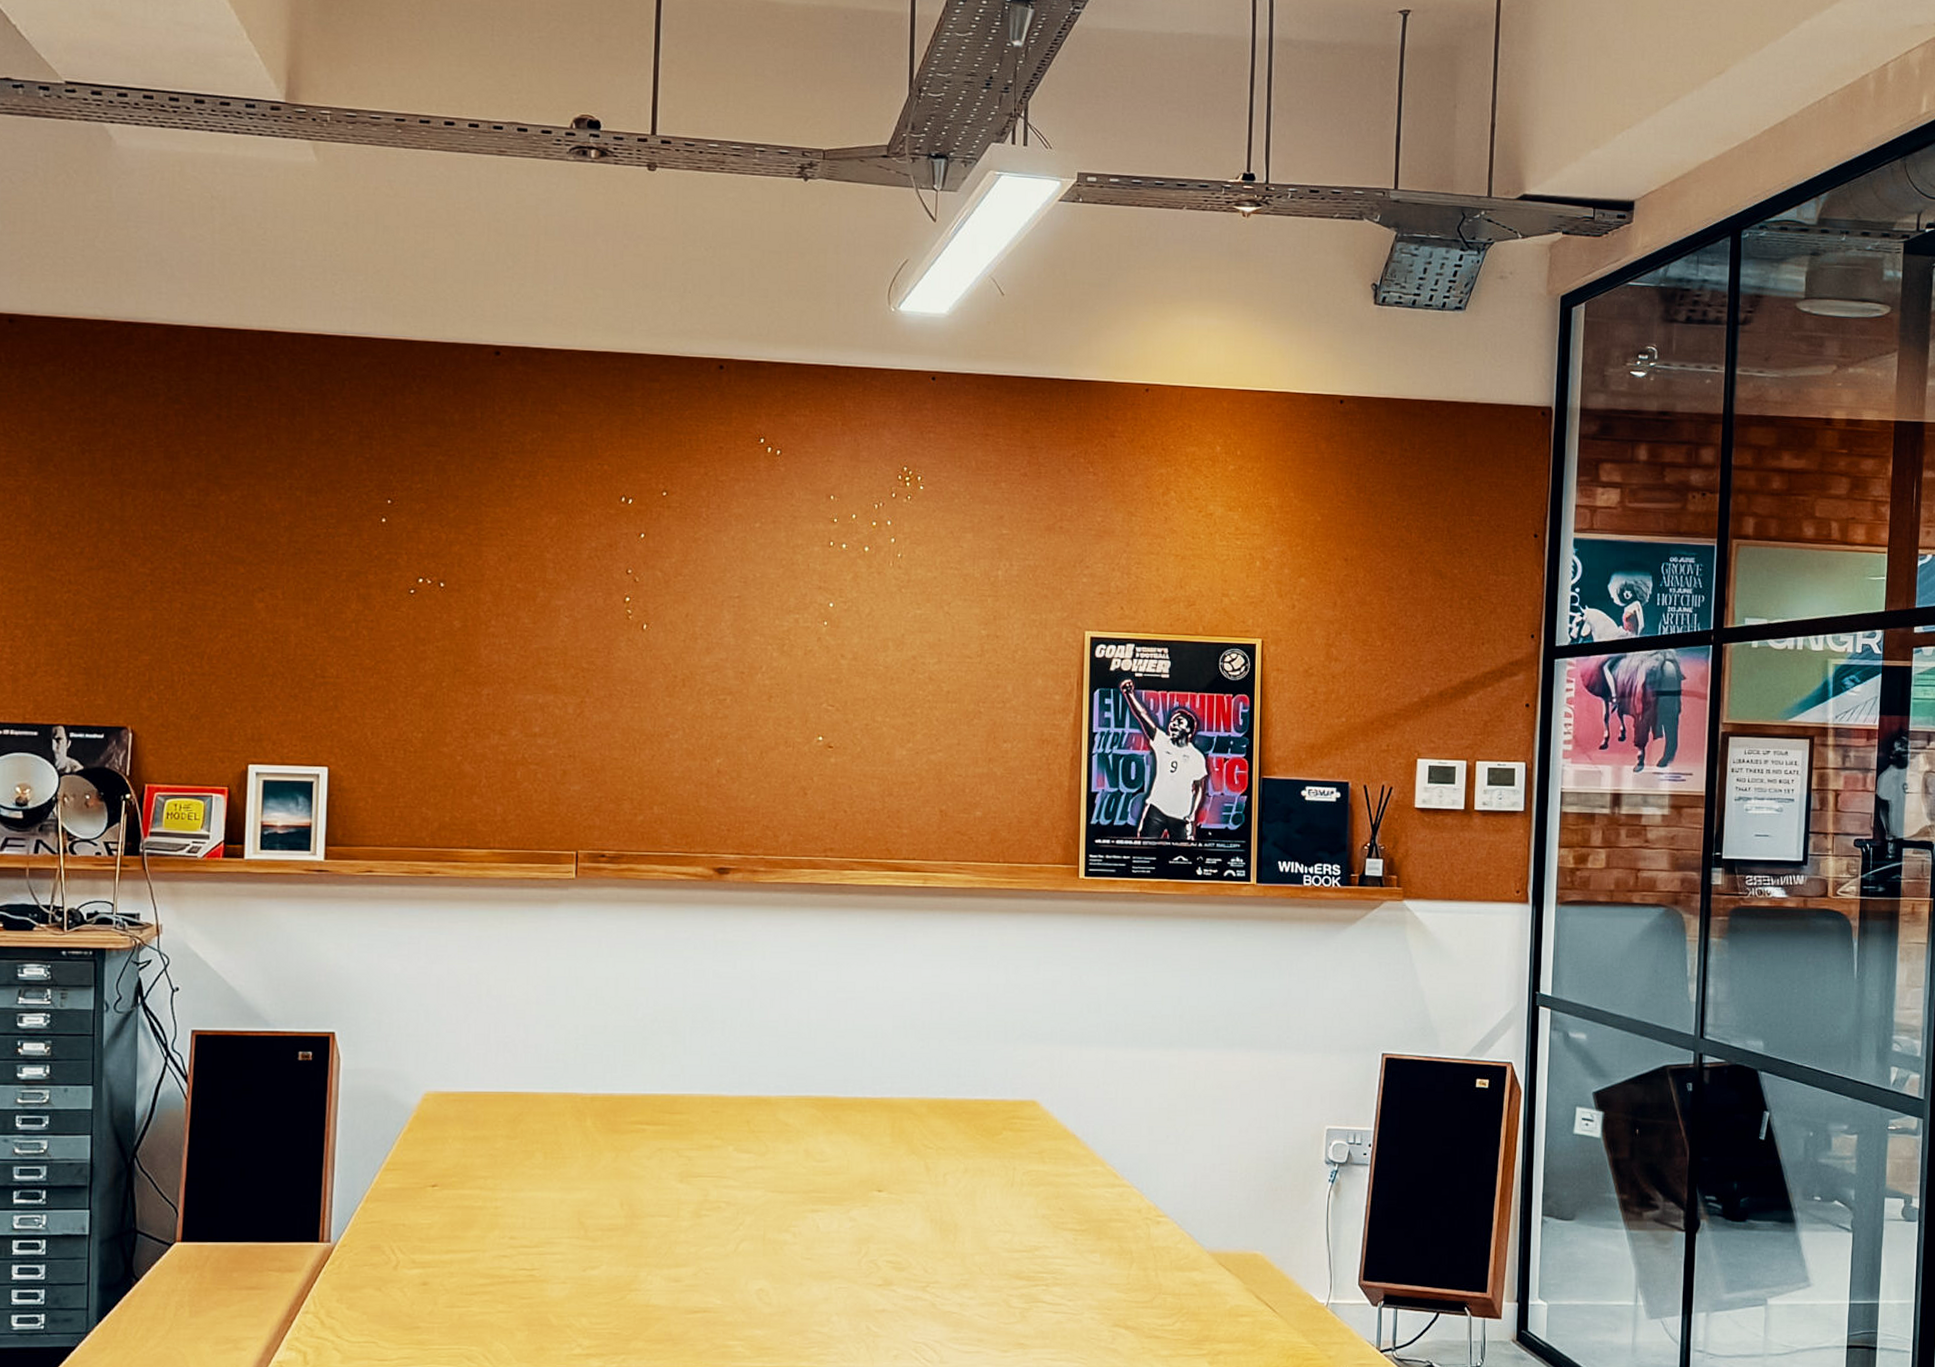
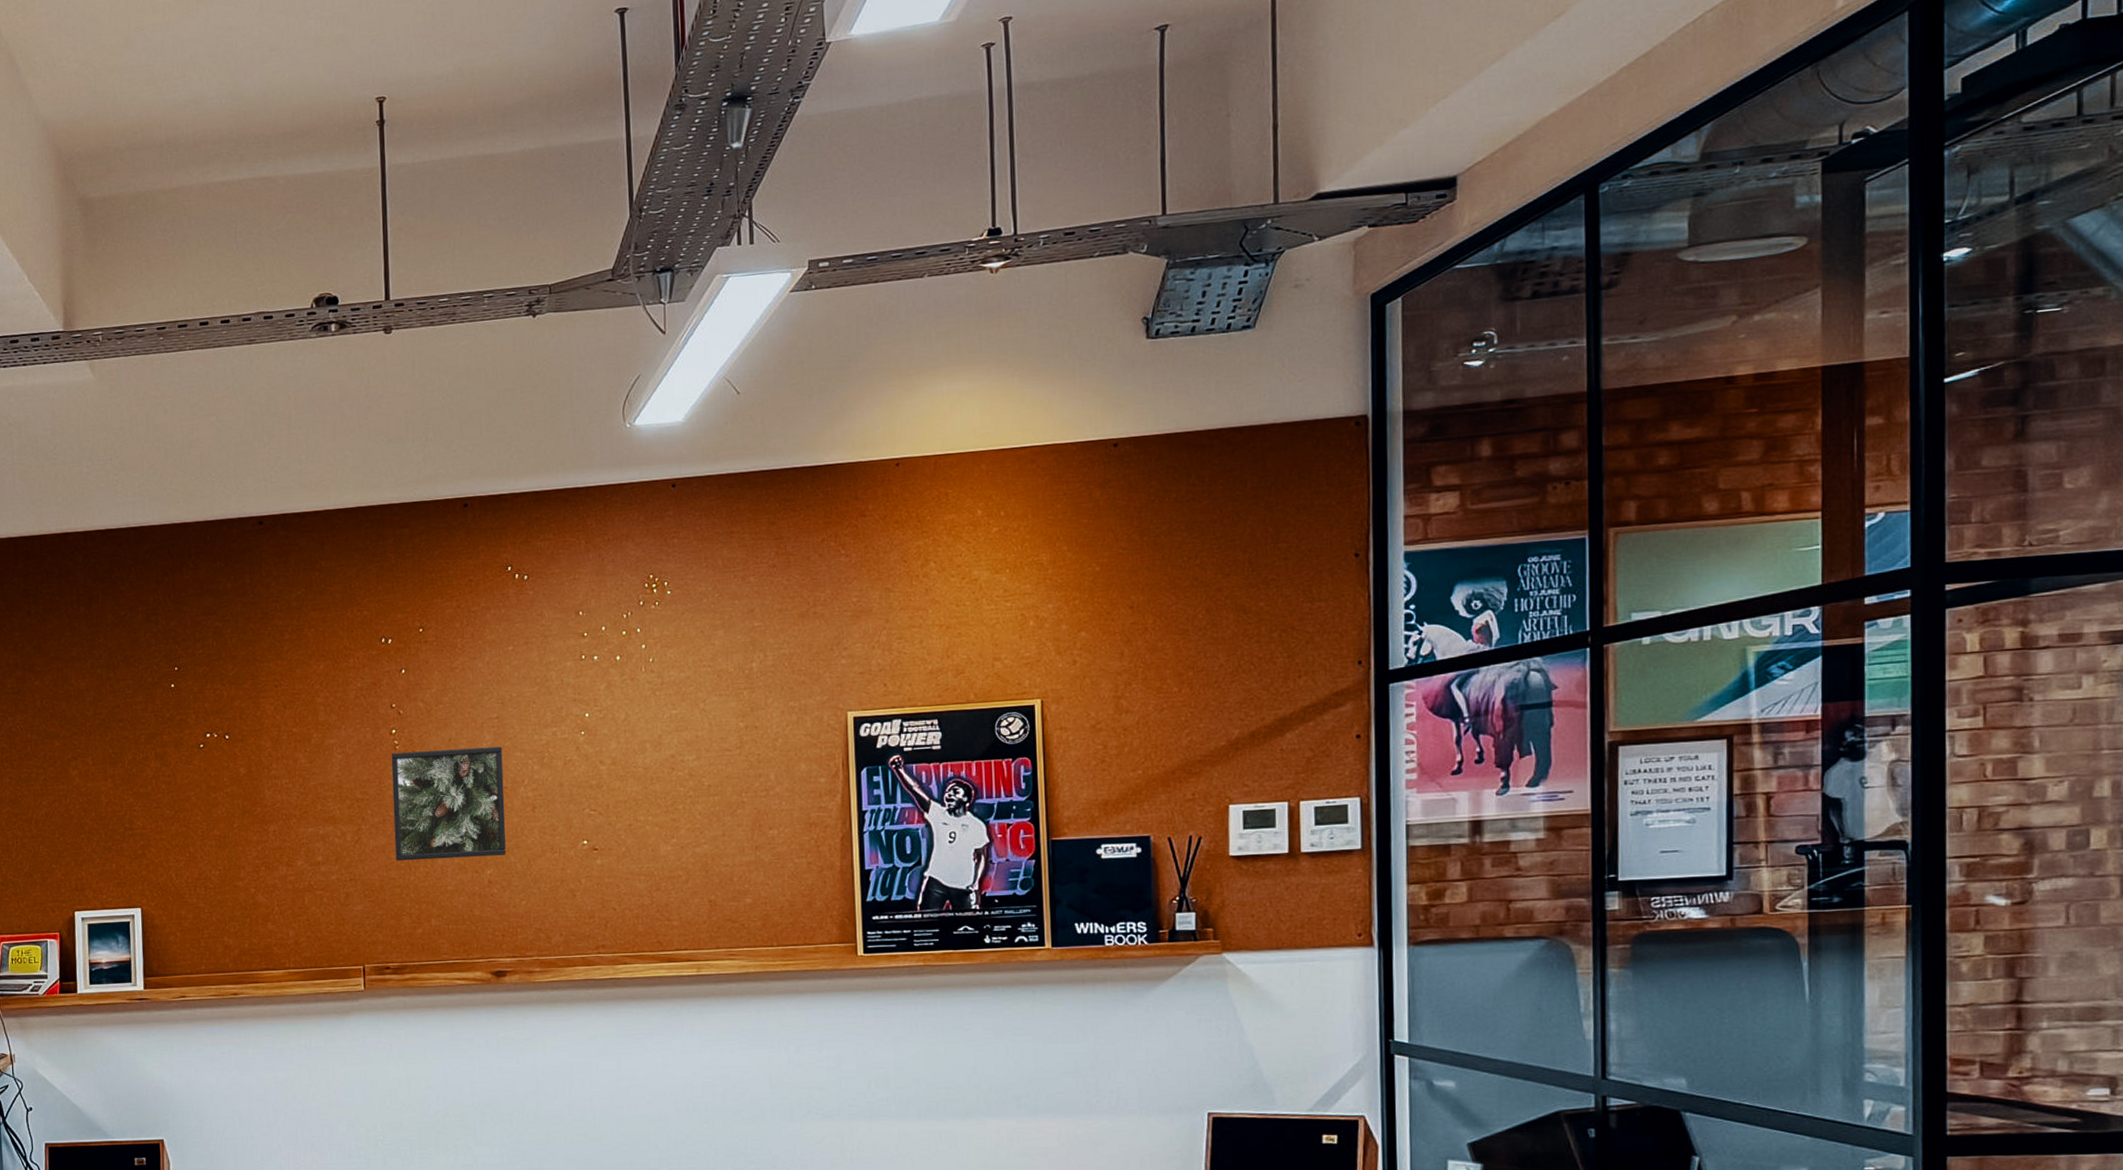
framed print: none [620,622,742,744] -> present [391,746,506,861]

